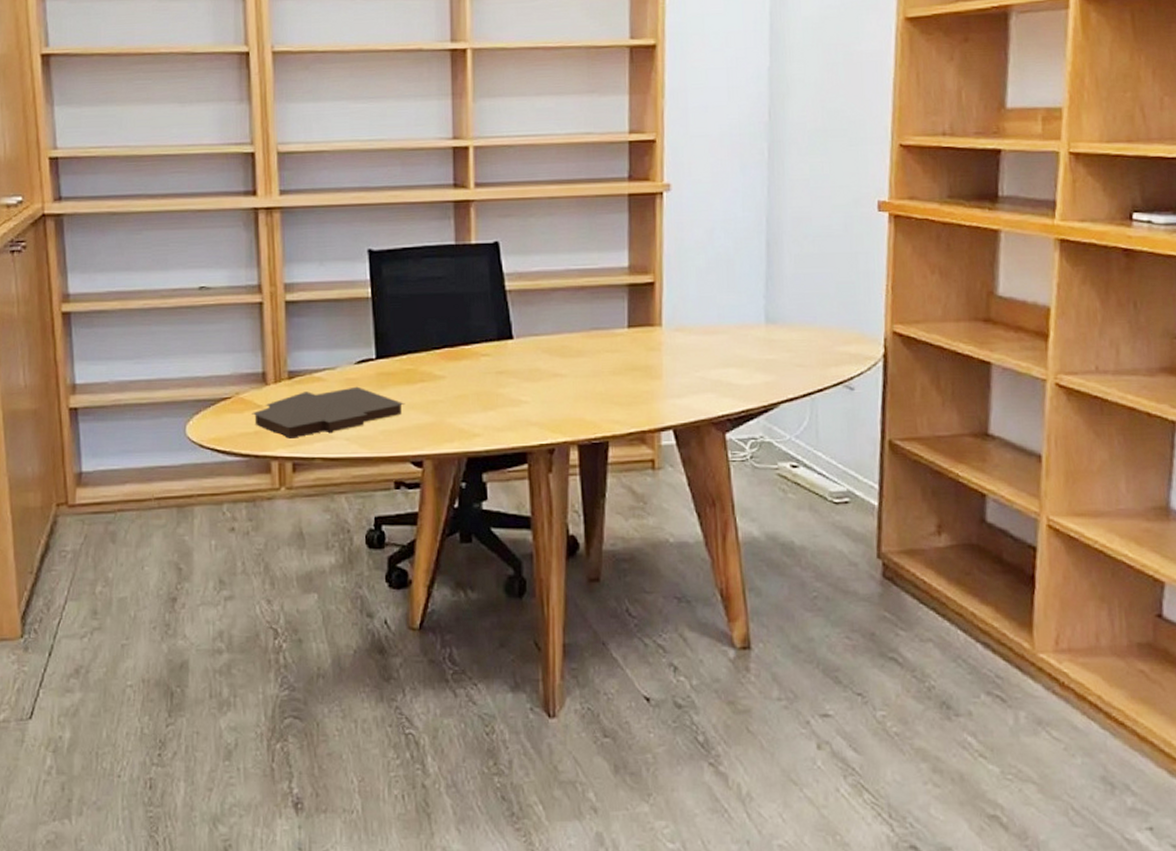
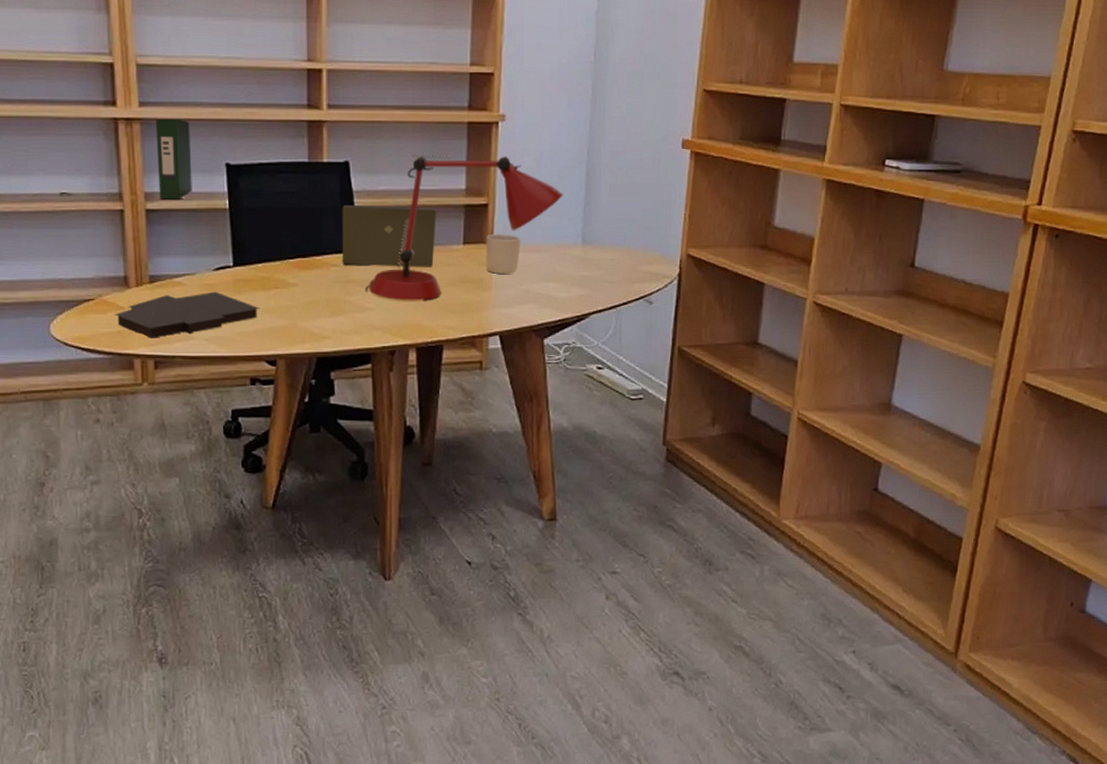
binder: none [297,205,333,290] -> present [156,118,192,199]
laptop: none [492,288,597,355] -> present [342,205,436,267]
desk lamp: none [518,229,741,393] -> present [364,154,564,301]
mug: none [653,314,694,361] -> present [486,234,520,275]

